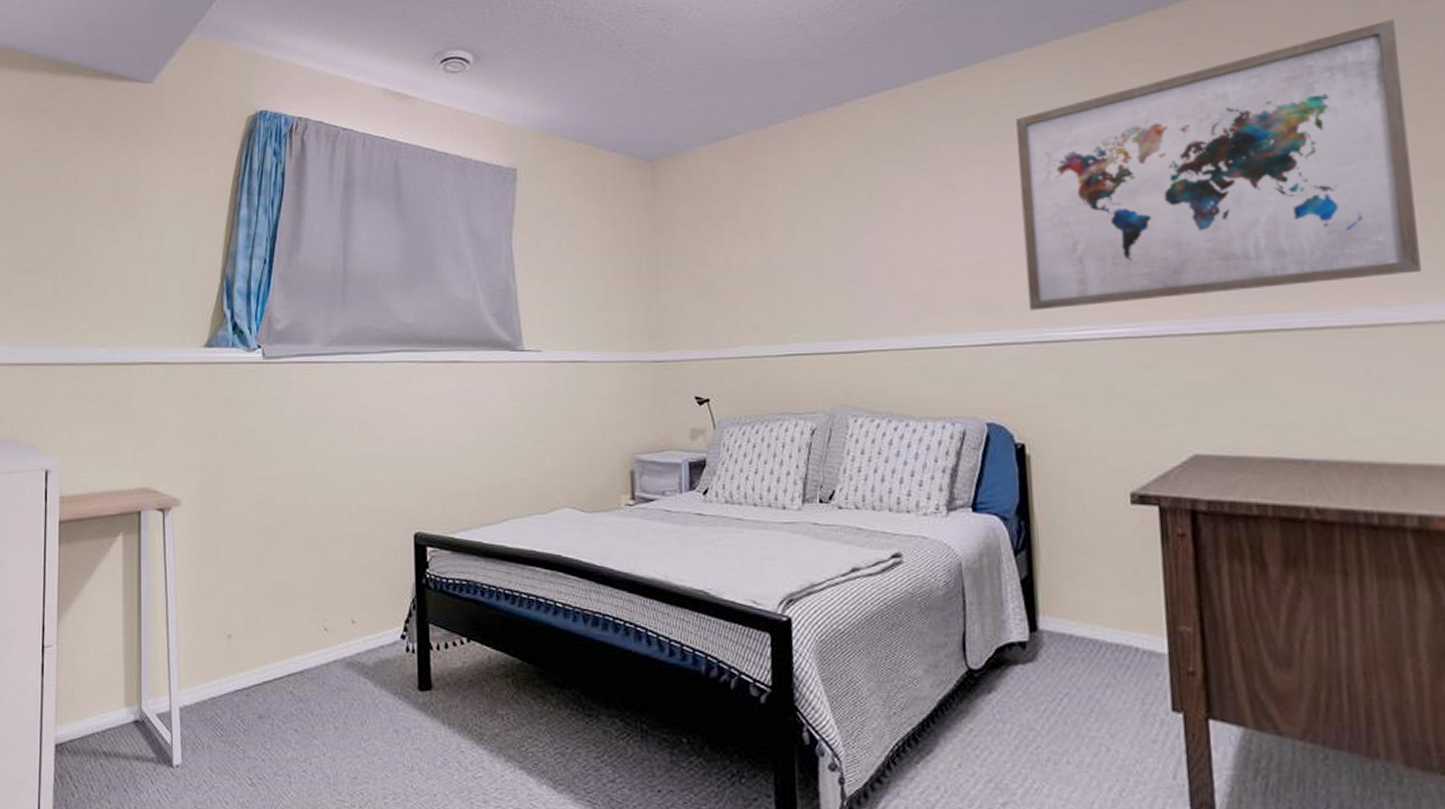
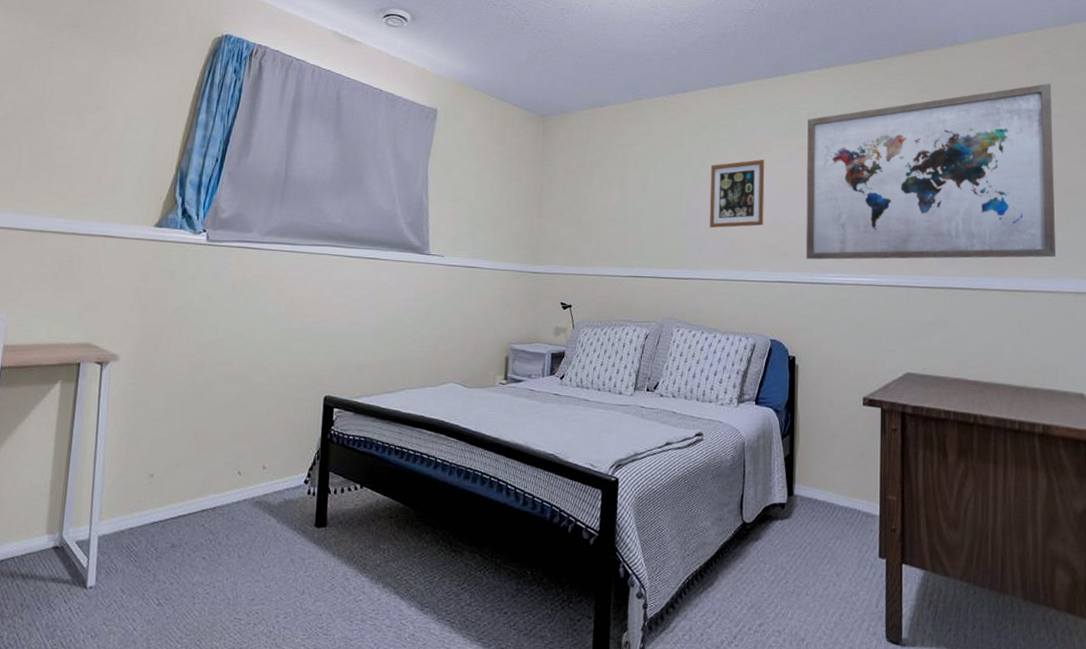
picture frame: none [882,181,964,282] -> present [709,159,765,228]

